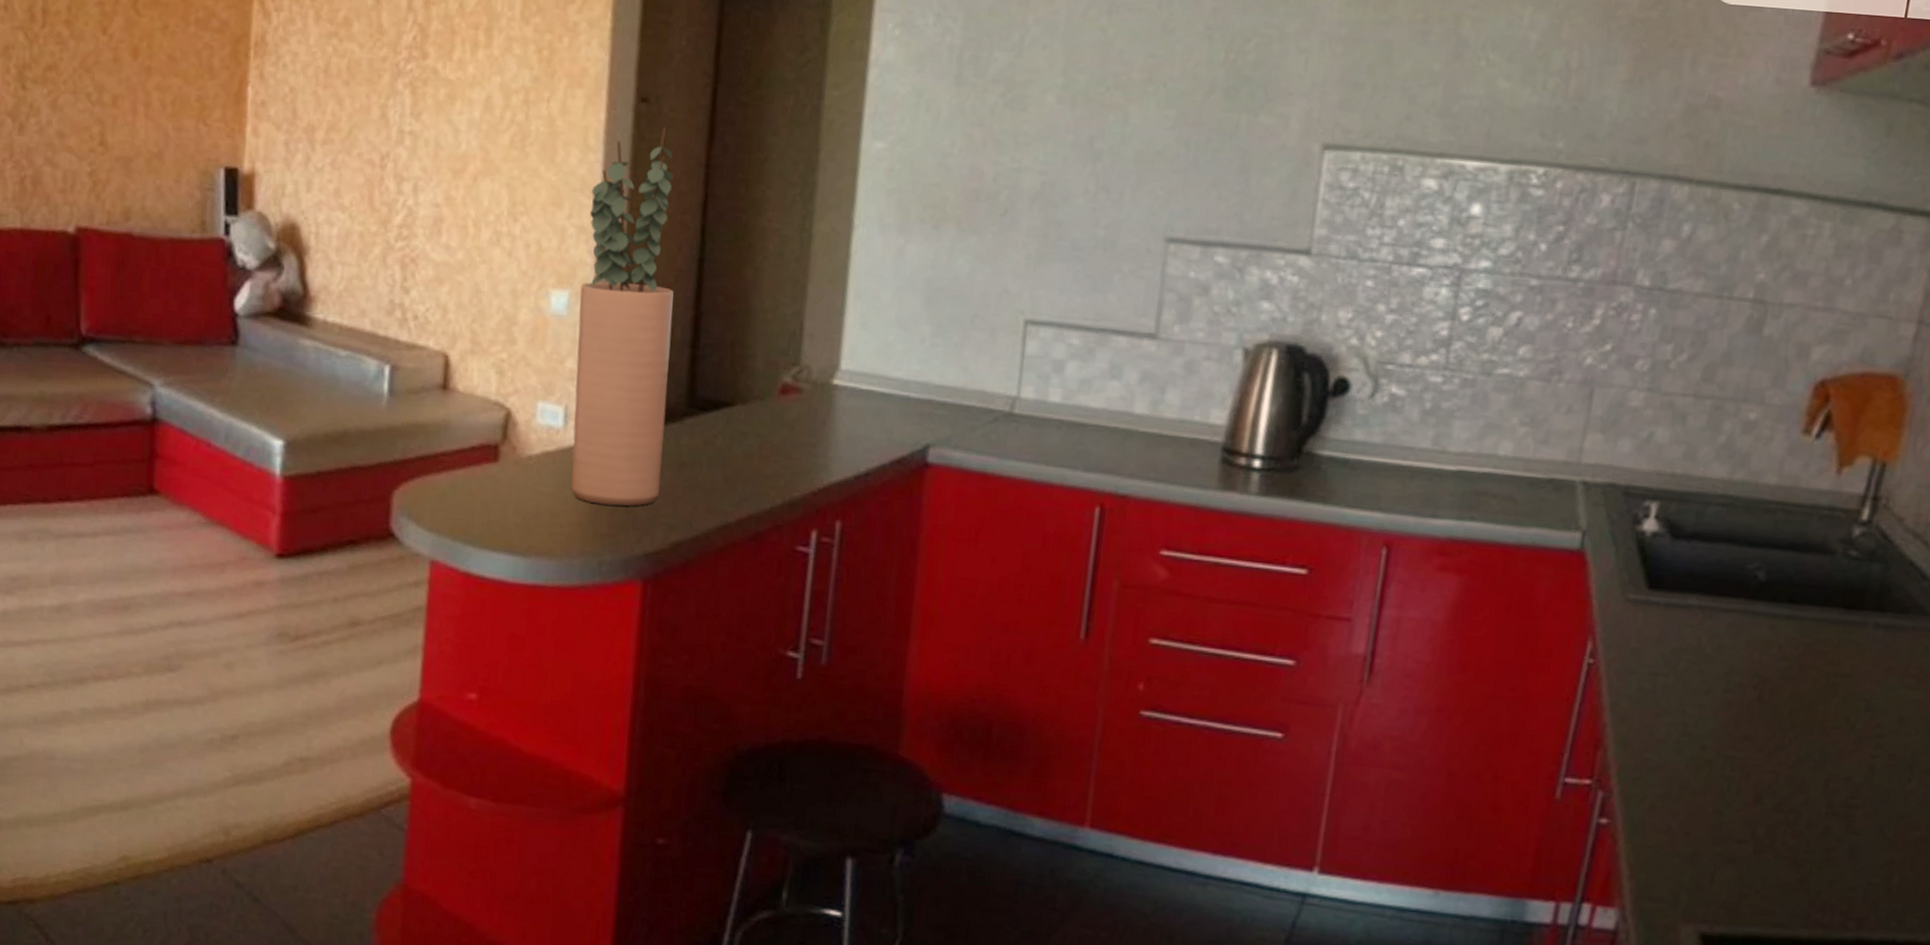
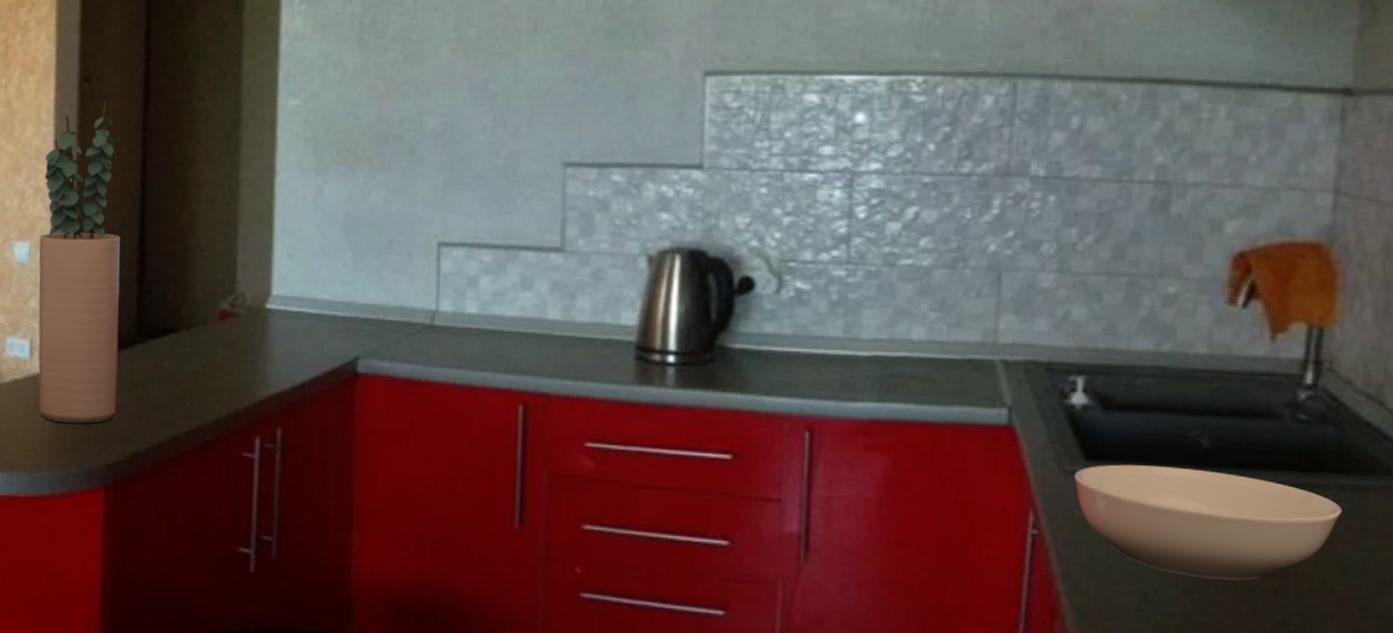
bowl: none [1635,594,1875,716] -> present [1074,464,1343,581]

